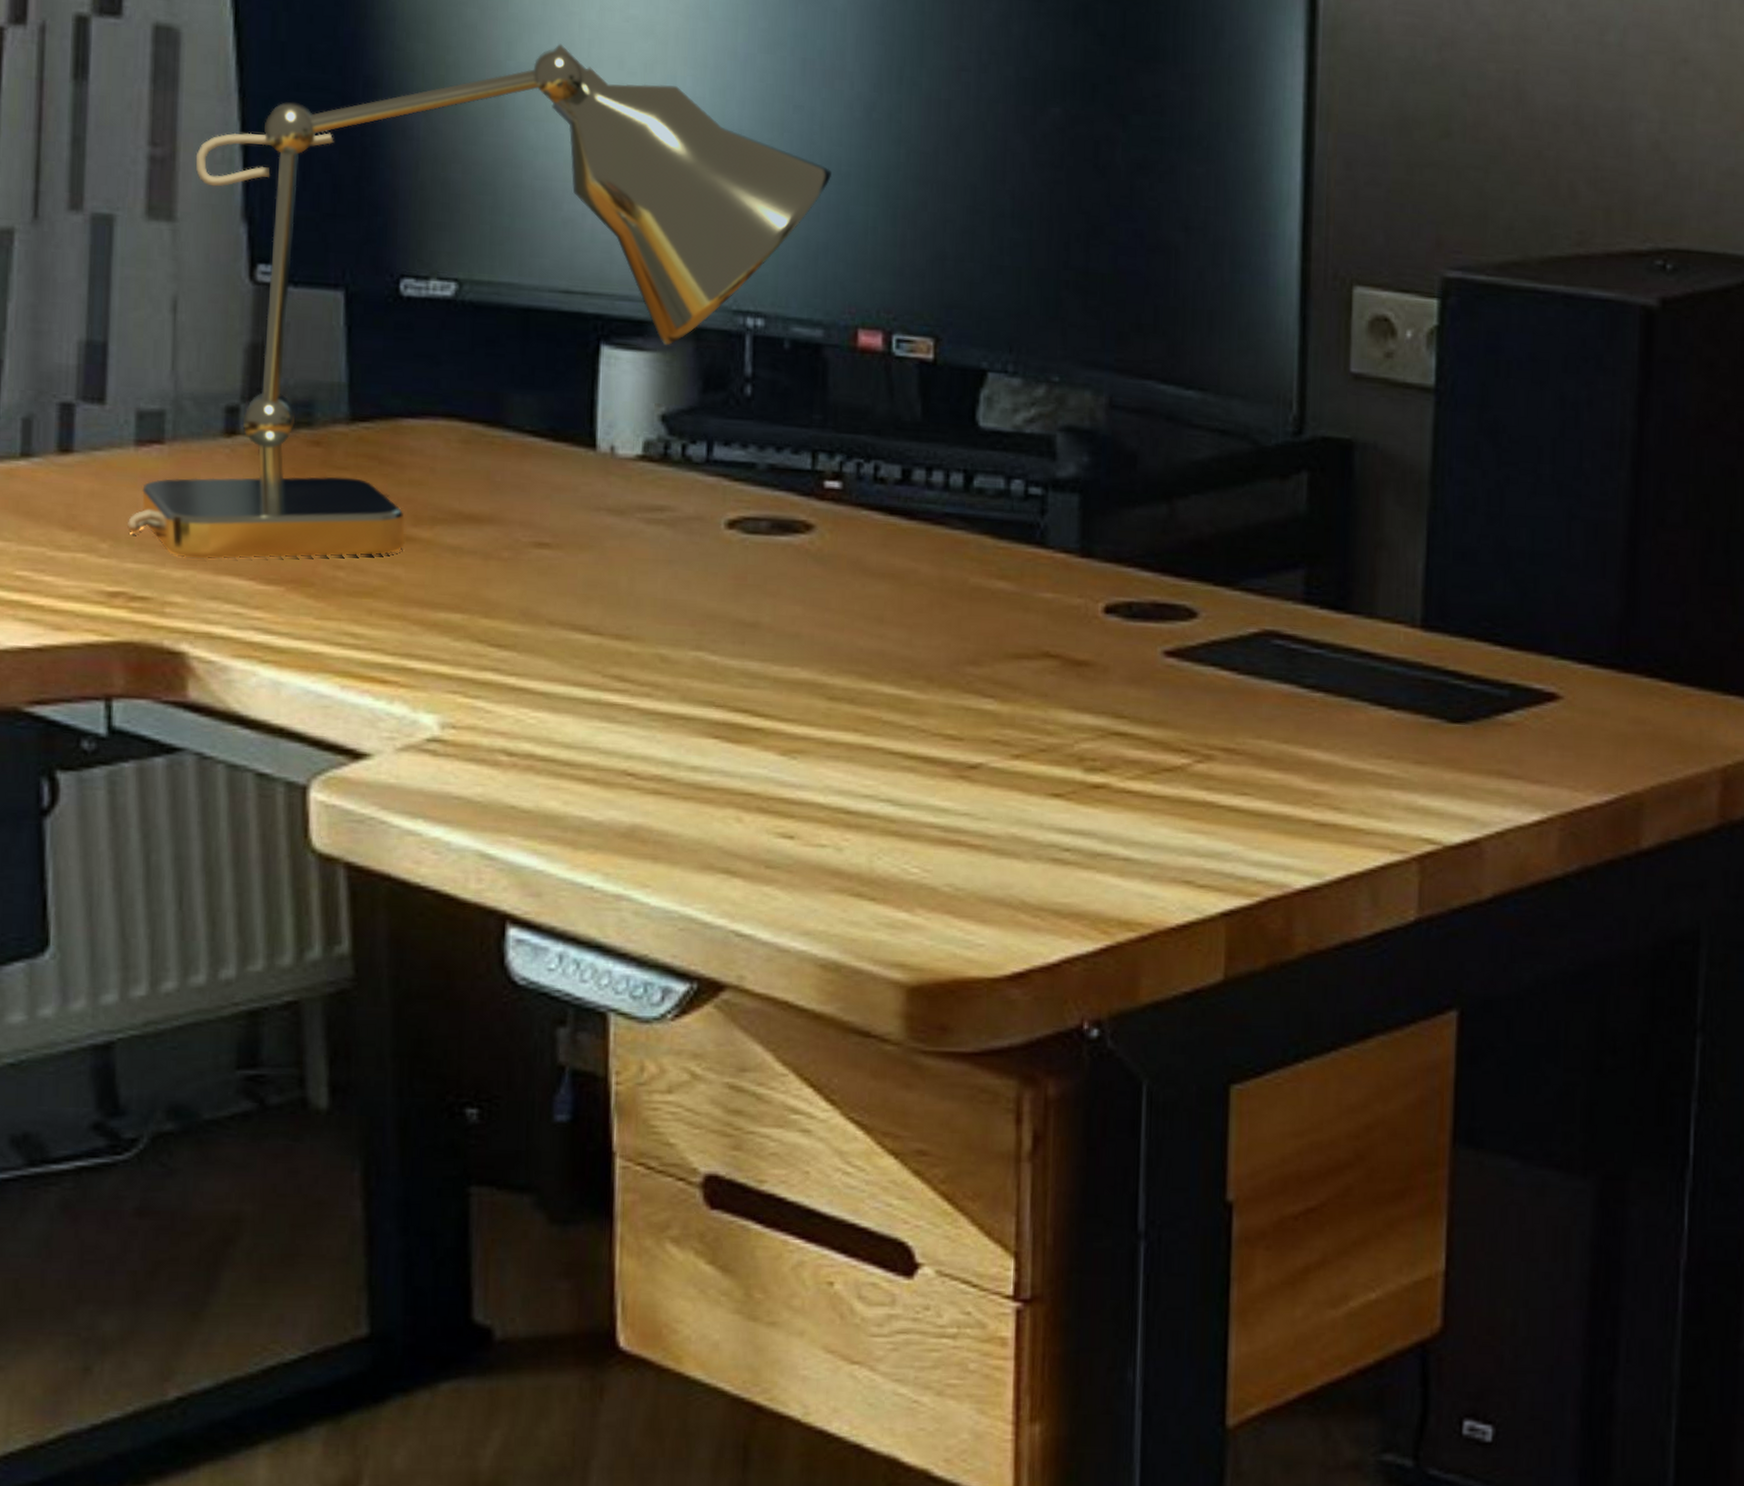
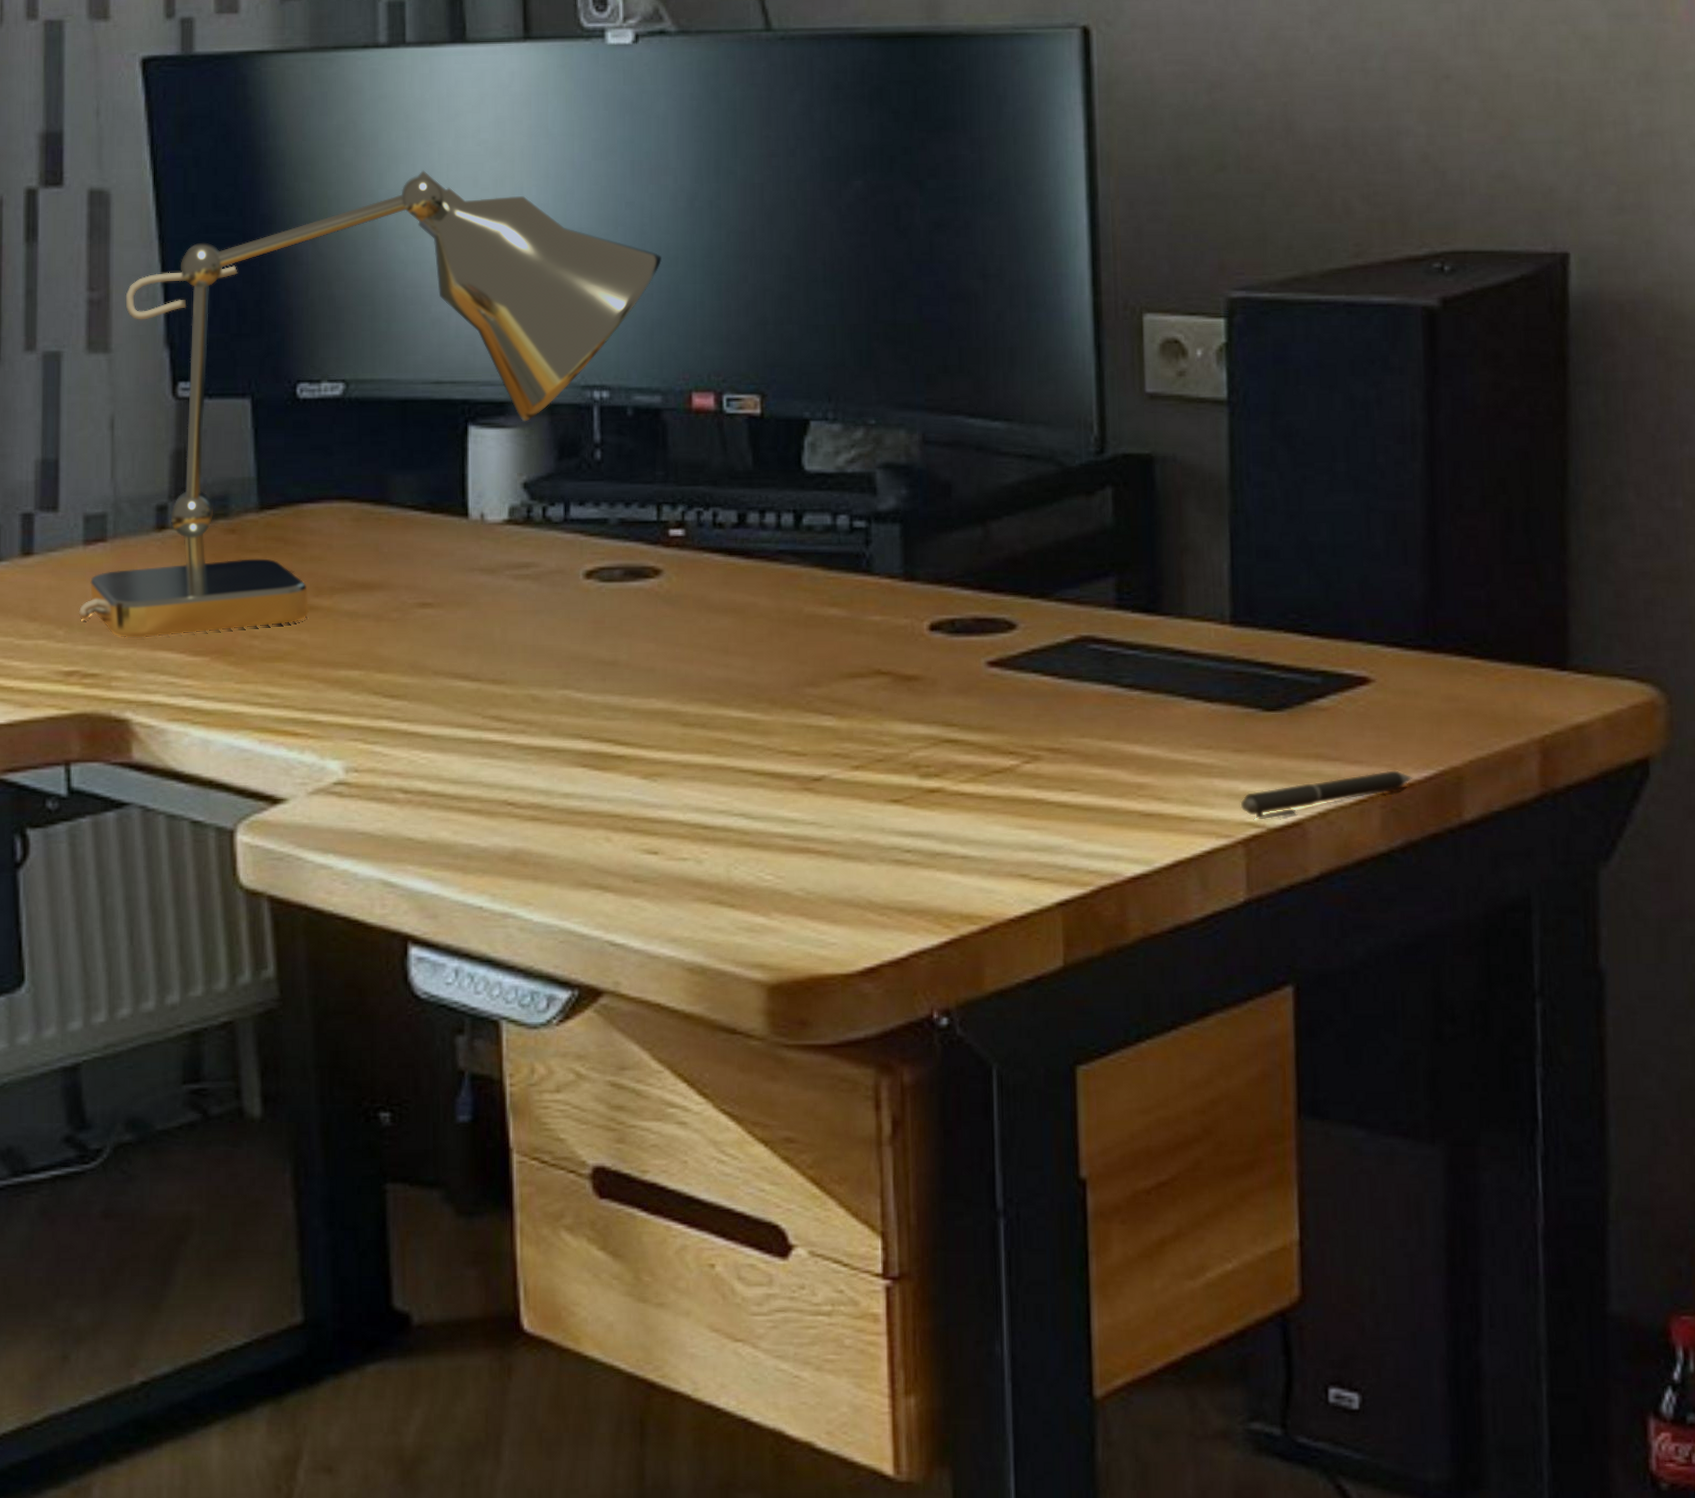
pen: none [1417,792,1594,837] -> present [1240,770,1413,820]

